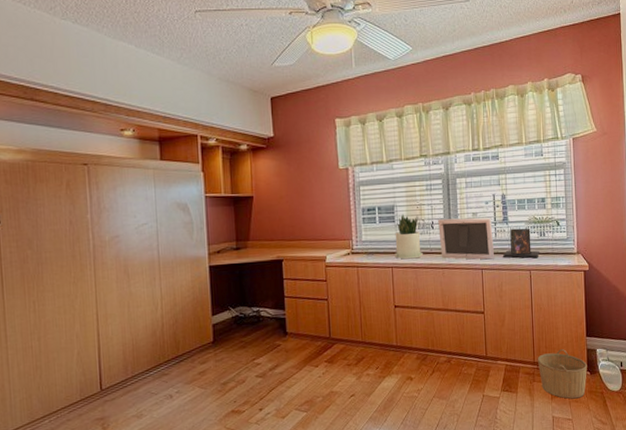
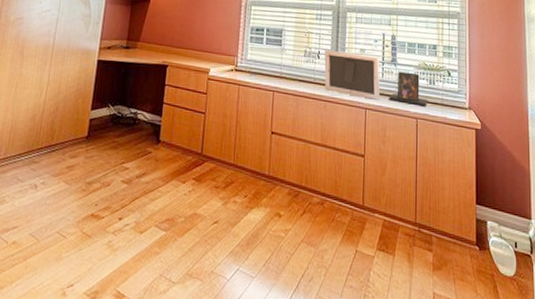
planter: present [393,214,423,259] -> none [276,39,306,86]
basket: present [537,349,587,399] -> none [419,214,476,277]

